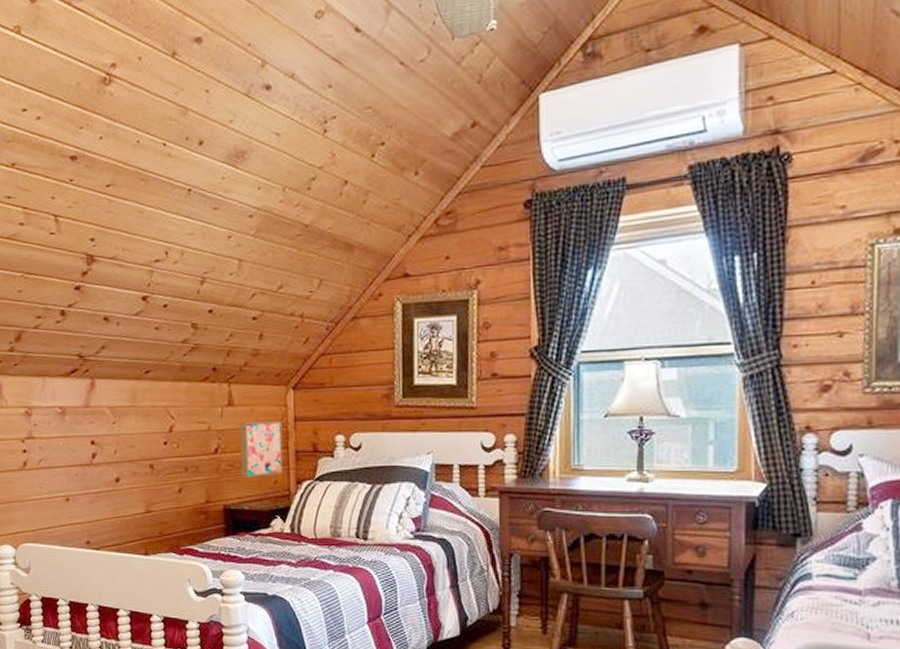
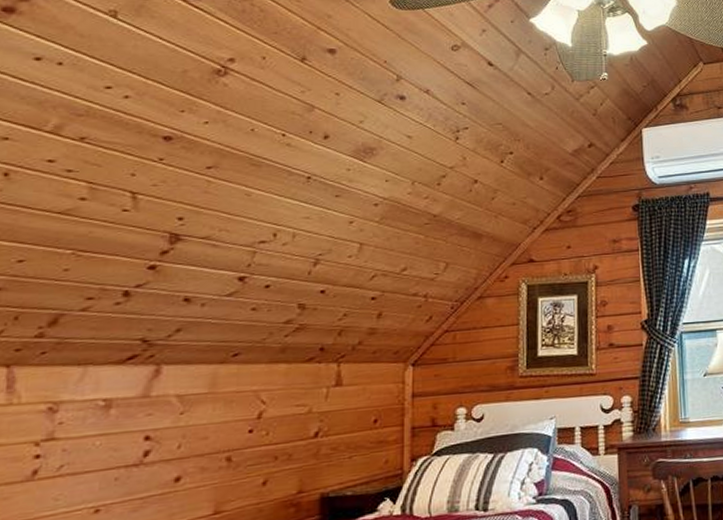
wall art: present [239,421,284,479] -> none [345,398,398,462]

